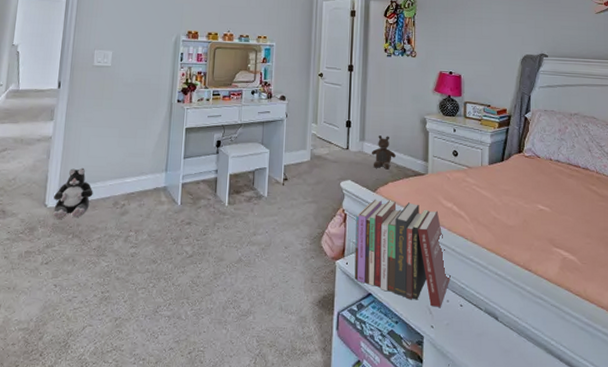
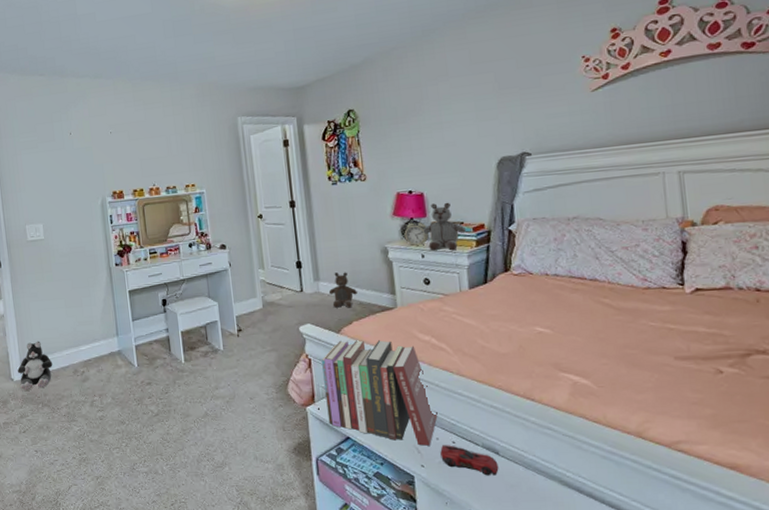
alarm clock: none [441,96,461,121] -> present [404,218,429,246]
toy car: none [449,307,497,340] -> present [440,445,499,476]
stuffed bear: none [457,85,491,129] -> present [423,202,466,251]

